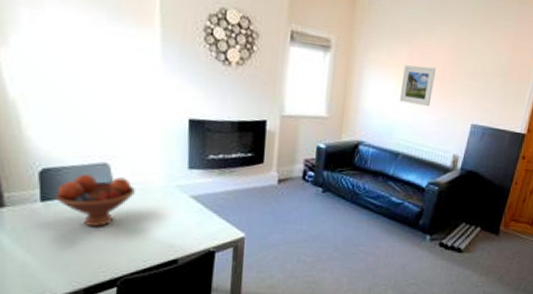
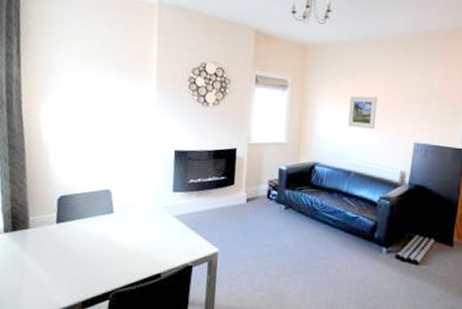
fruit bowl: present [55,174,135,227] -> none [67,200,130,244]

